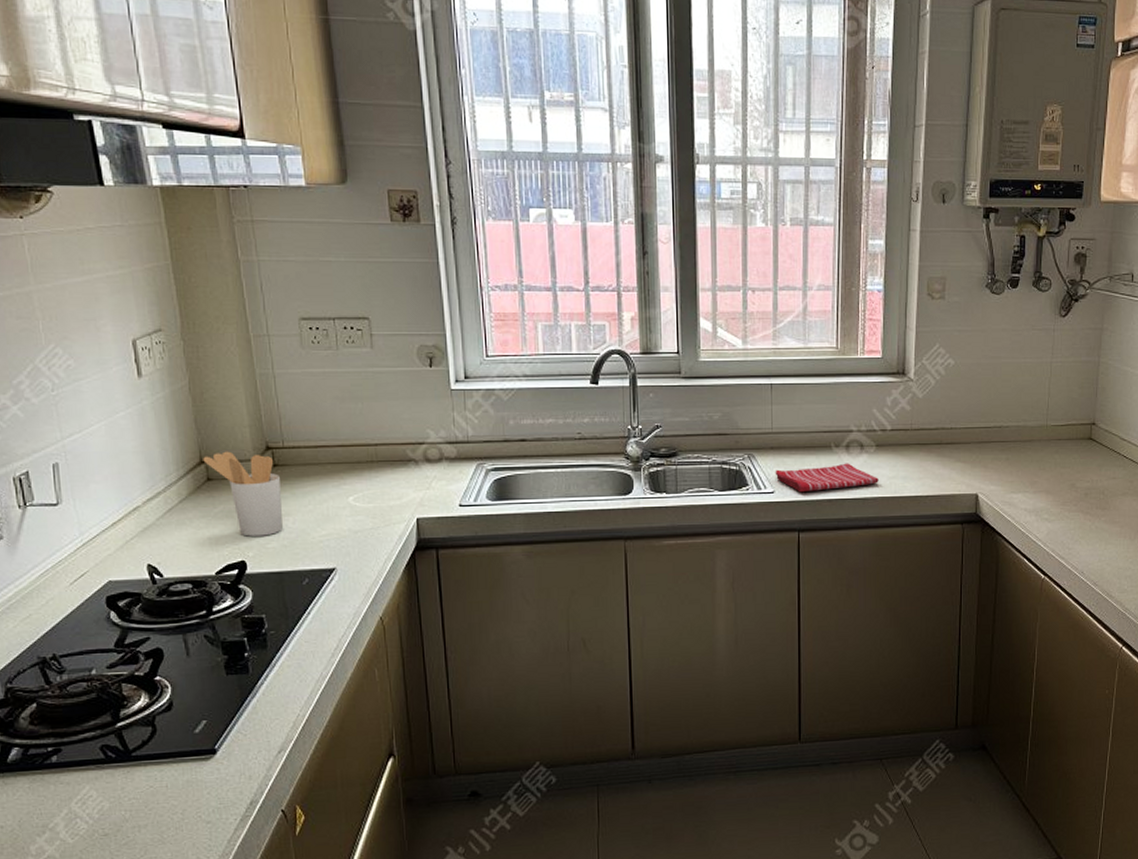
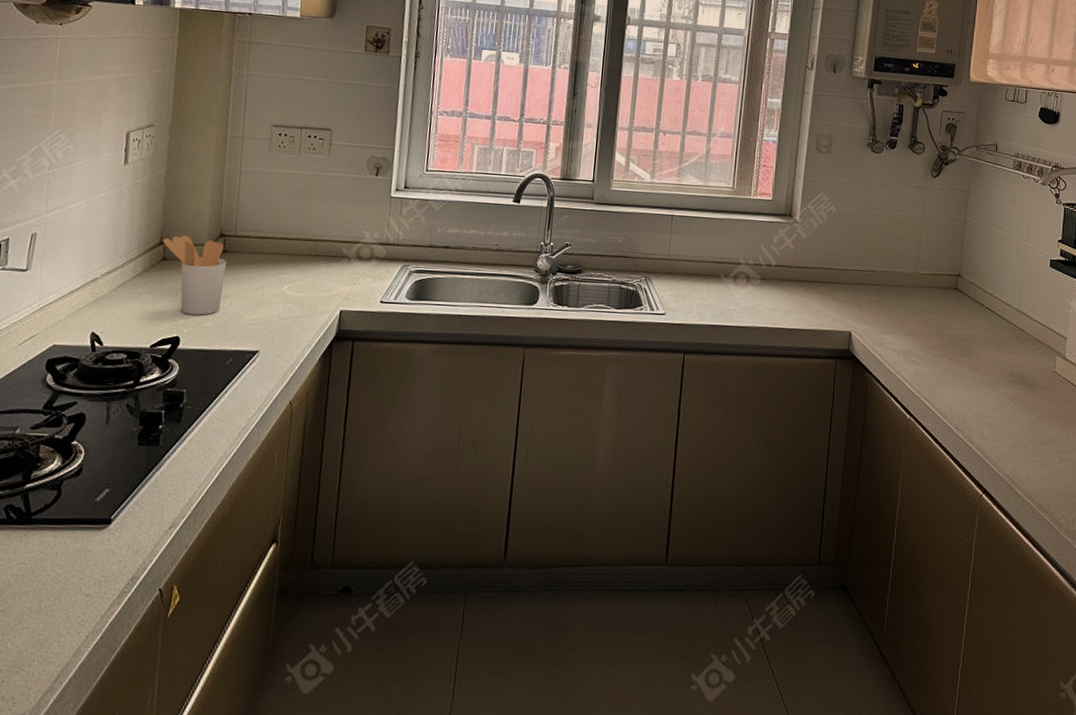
dish towel: present [775,463,879,493] -> none [667,292,761,317]

